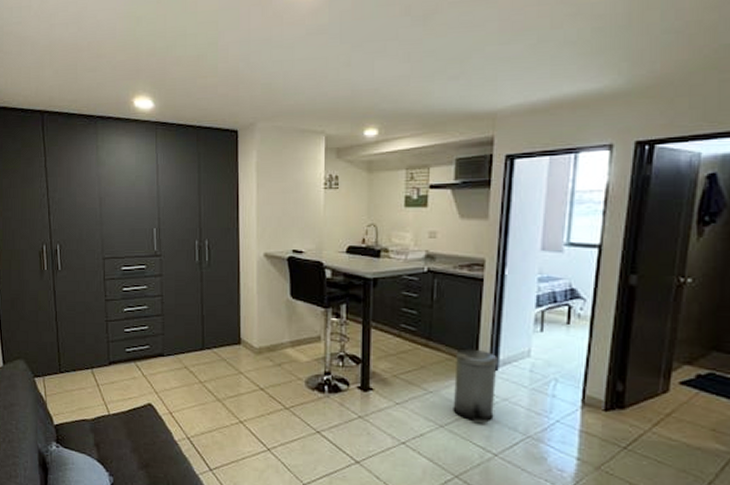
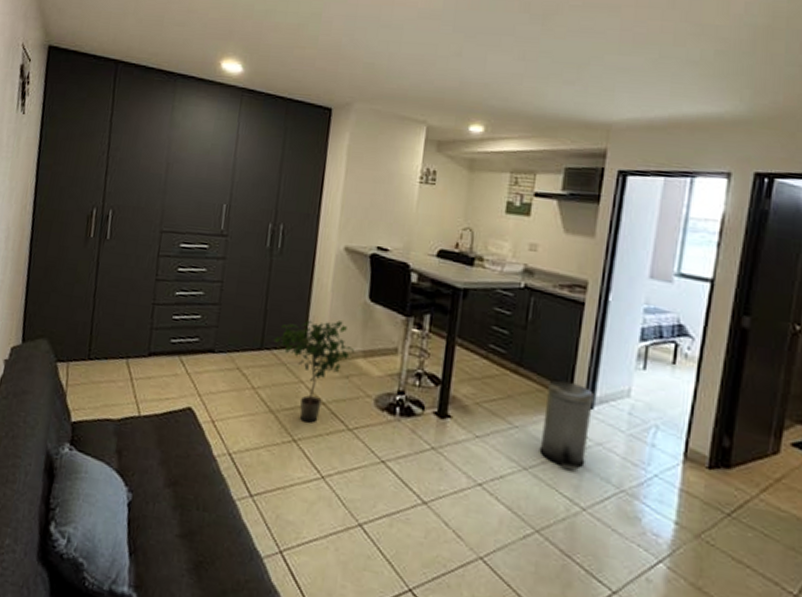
potted plant: none [212,318,282,406] -> present [273,320,354,423]

